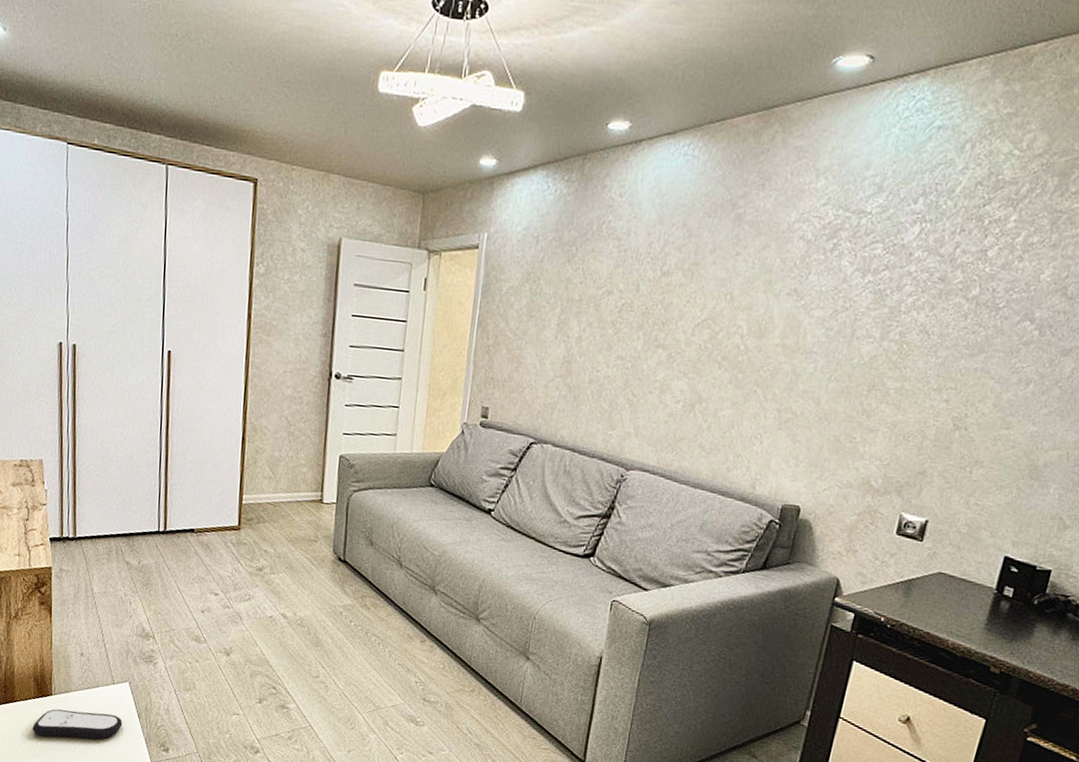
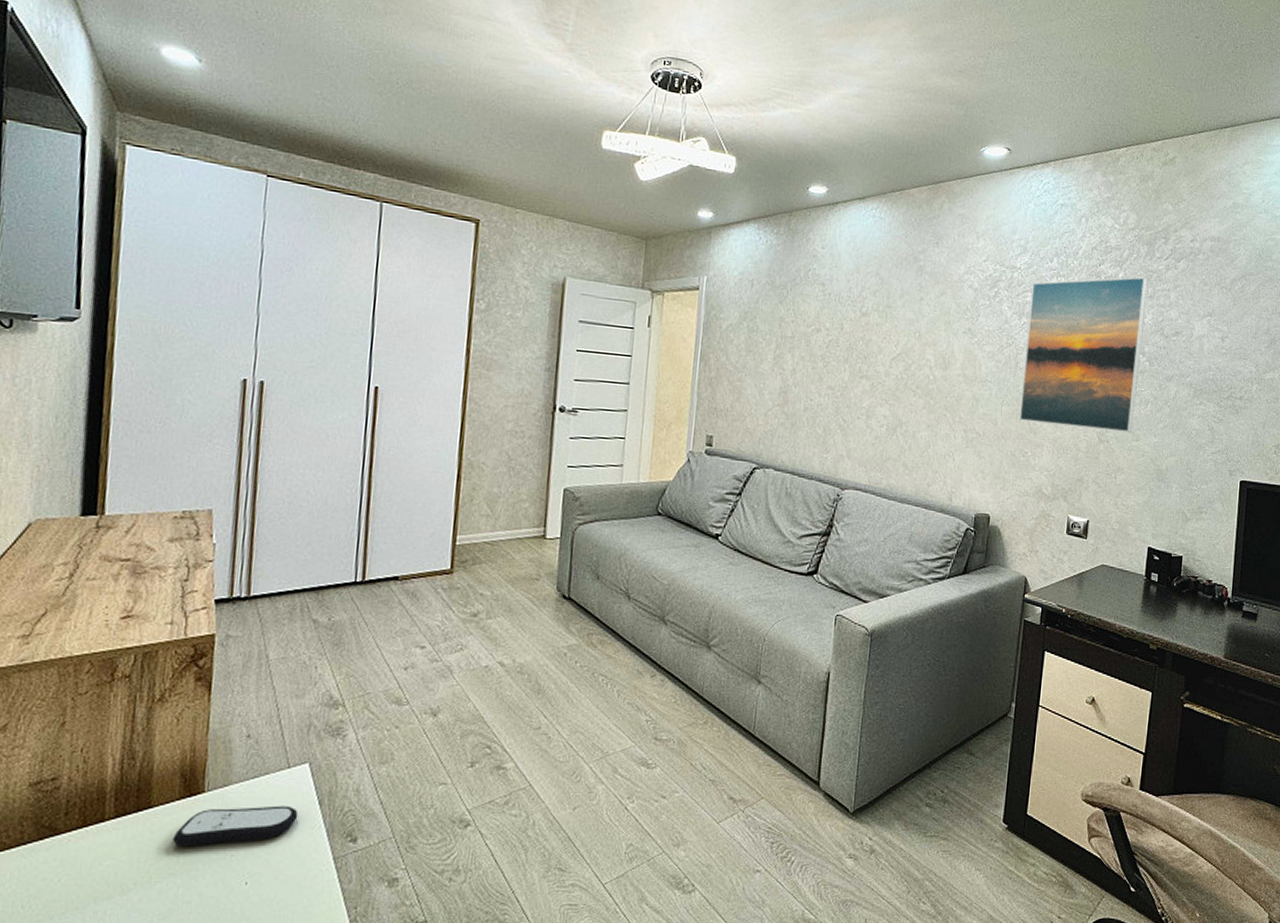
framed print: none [850,219,1053,419] -> present [1019,277,1147,433]

